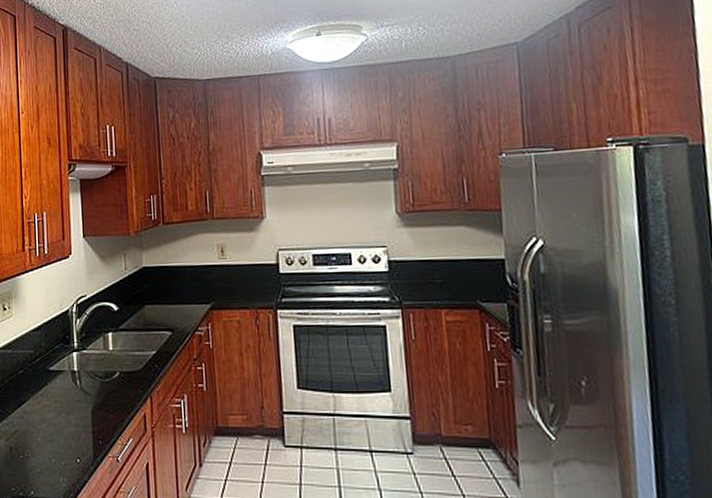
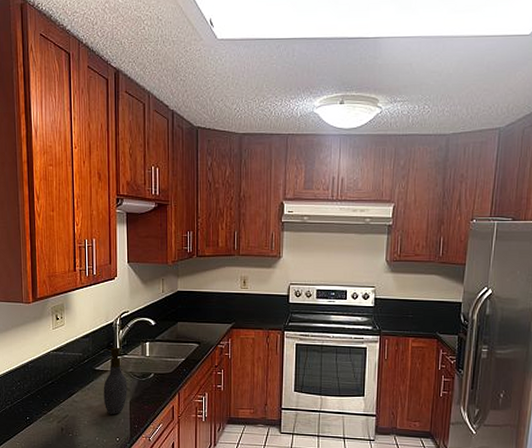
soap bottle: none [57,340,88,427] -> present [102,347,127,414]

